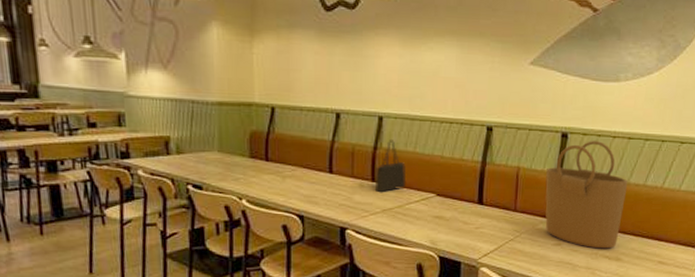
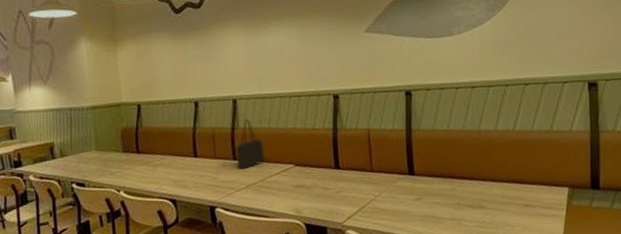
shopping bag: present [545,141,628,249] -> none [396,94,479,199]

